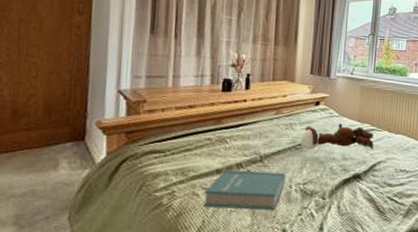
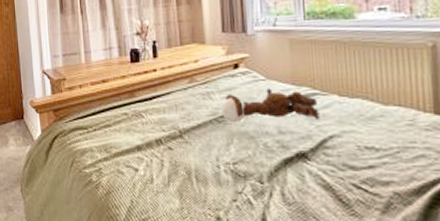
book: present [203,170,285,210] -> none [128,146,211,193]

